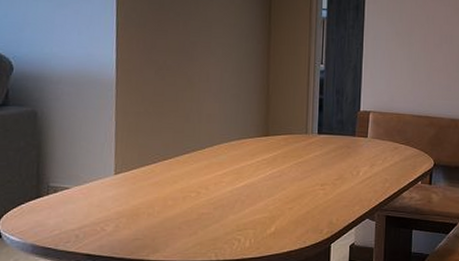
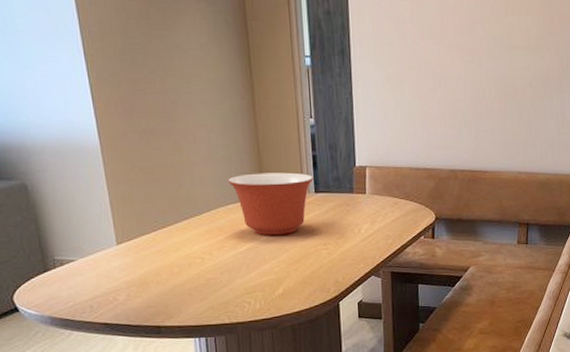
mixing bowl: none [234,112,318,173] -> present [227,172,314,235]

